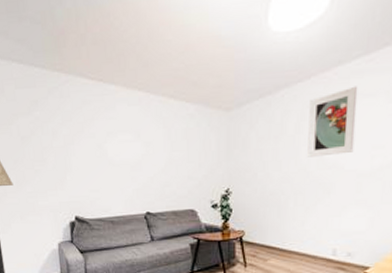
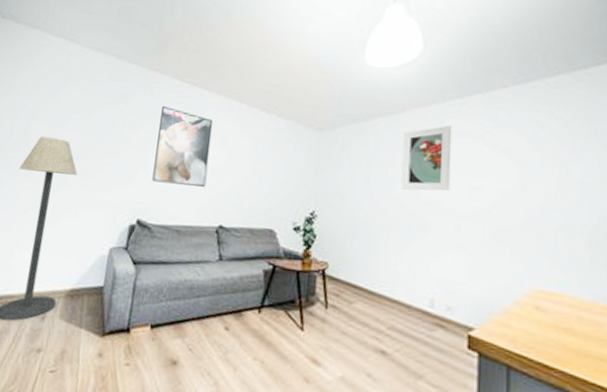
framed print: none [73,108,129,182] -> present [152,106,214,187]

